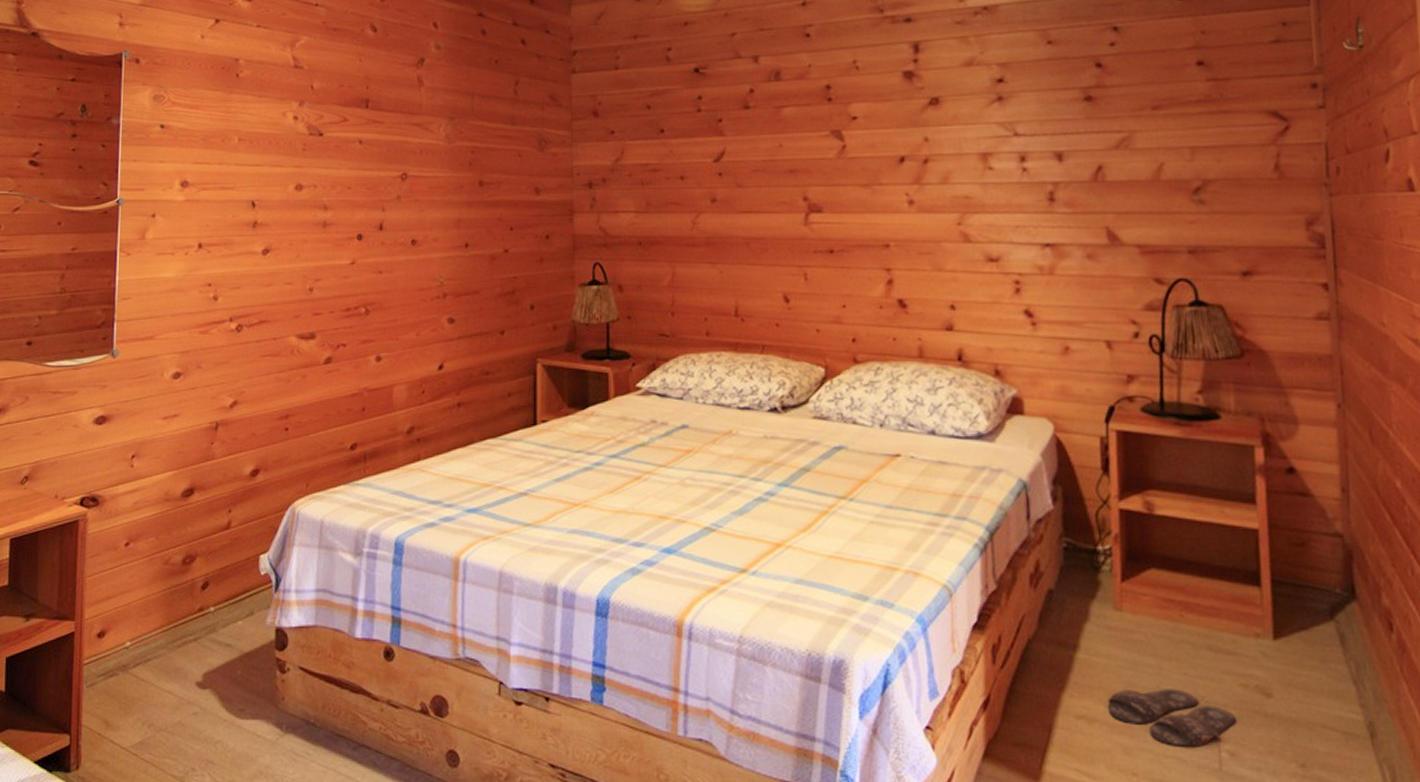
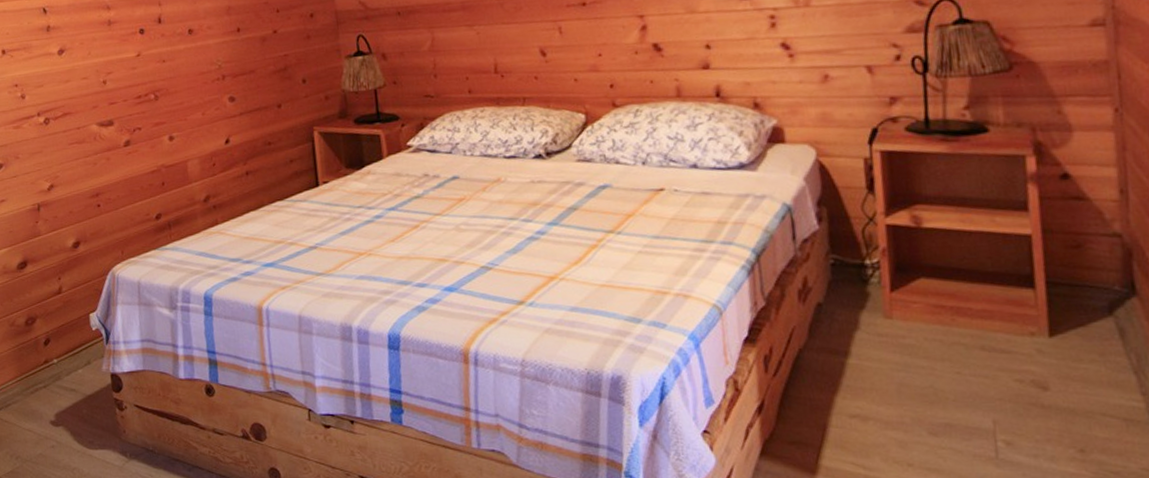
slippers: present [1107,689,1236,747] -> none [880,387,1012,439]

